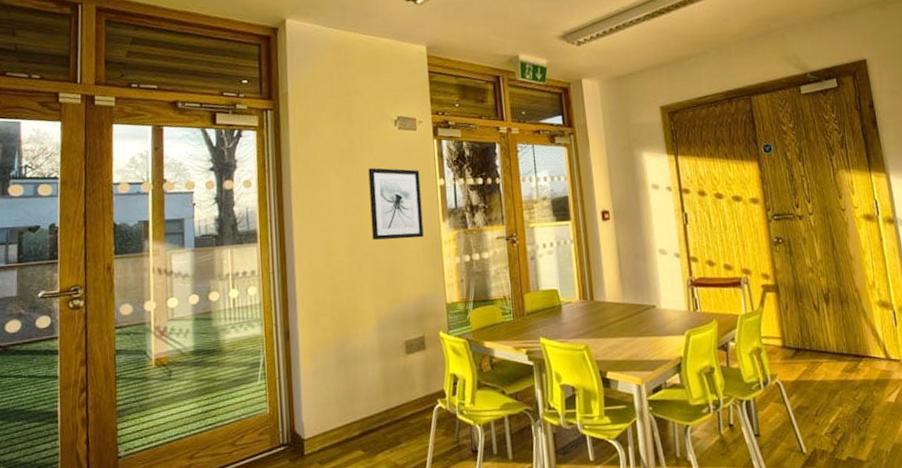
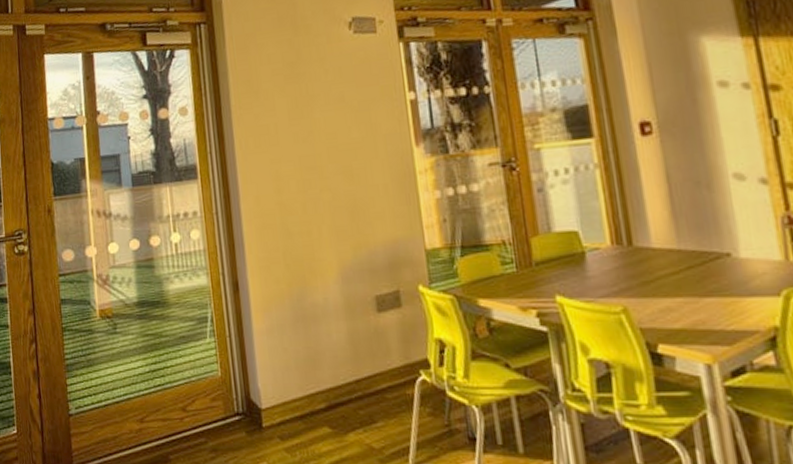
wall art: present [368,168,424,240] -> none [319,82,393,172]

